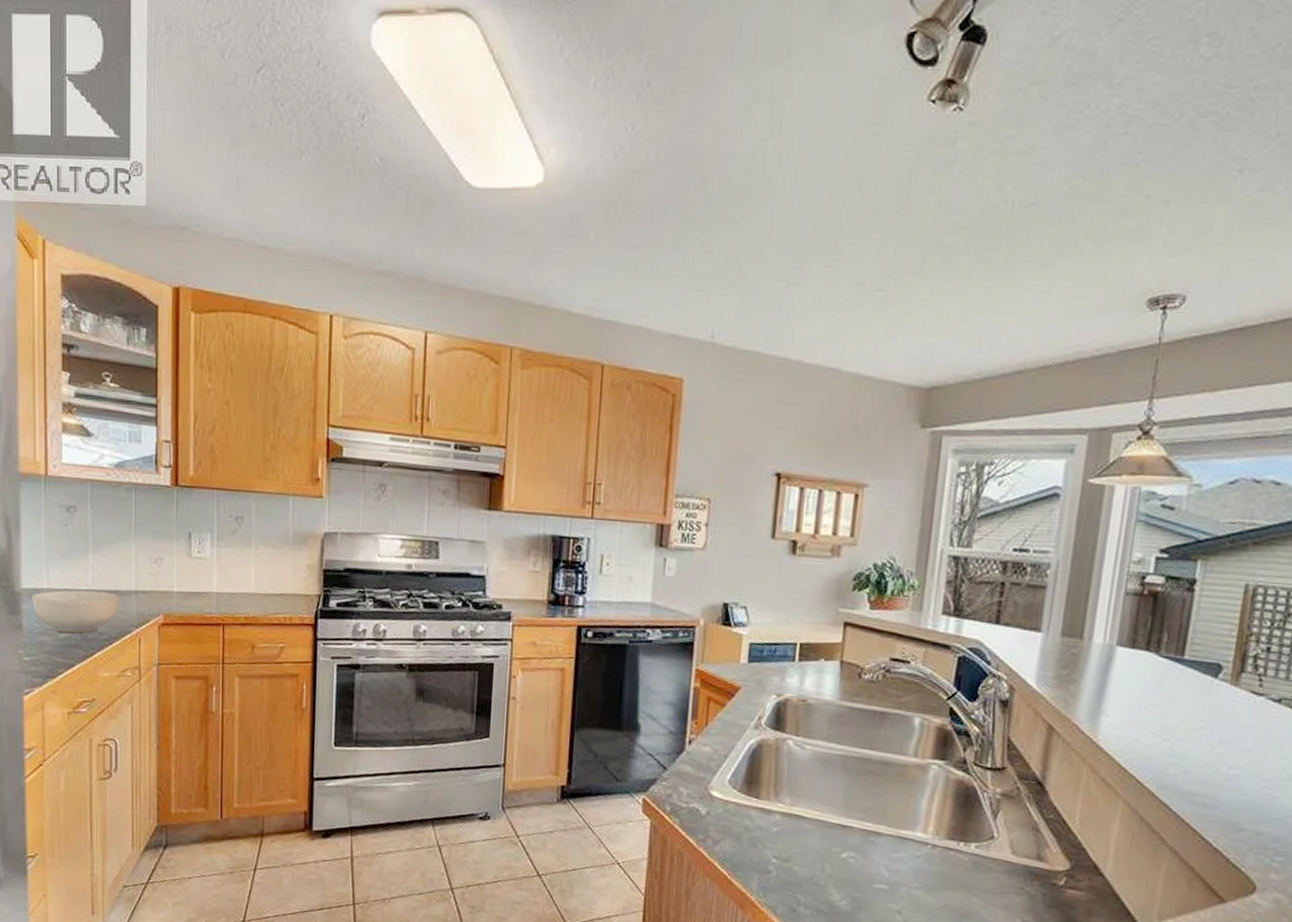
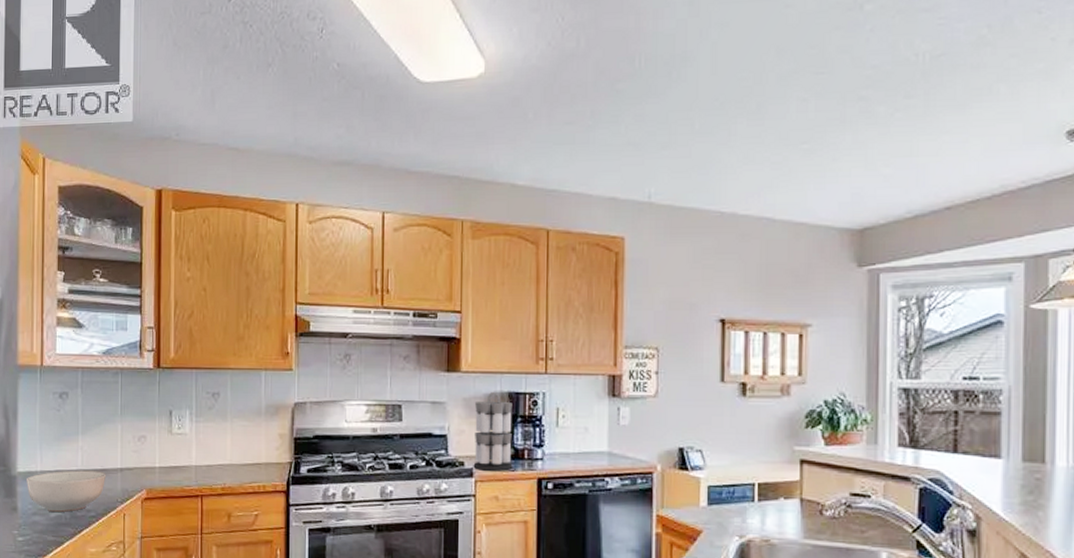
spice rack: none [511,534,556,617] -> present [473,392,513,471]

